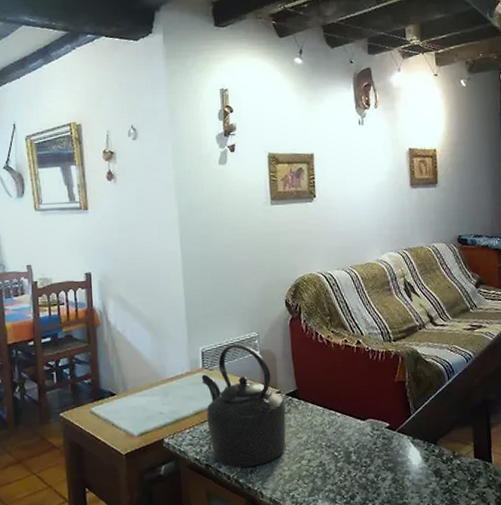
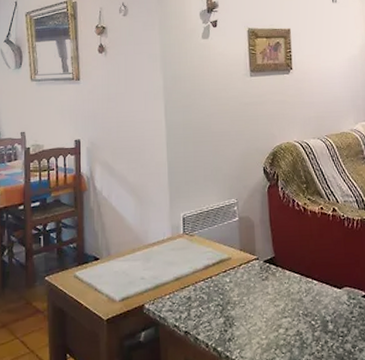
kettle: present [201,344,286,468] -> none [182,210,264,335]

